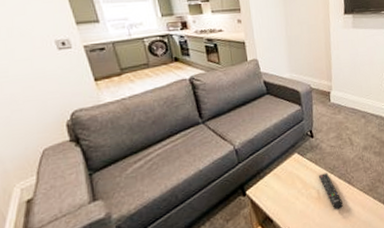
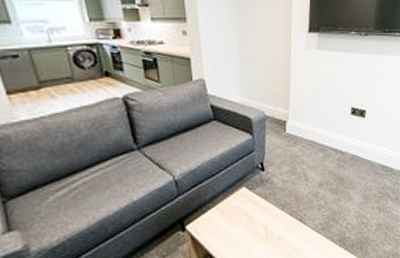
remote control: present [318,173,343,210] -> none [267,209,292,249]

